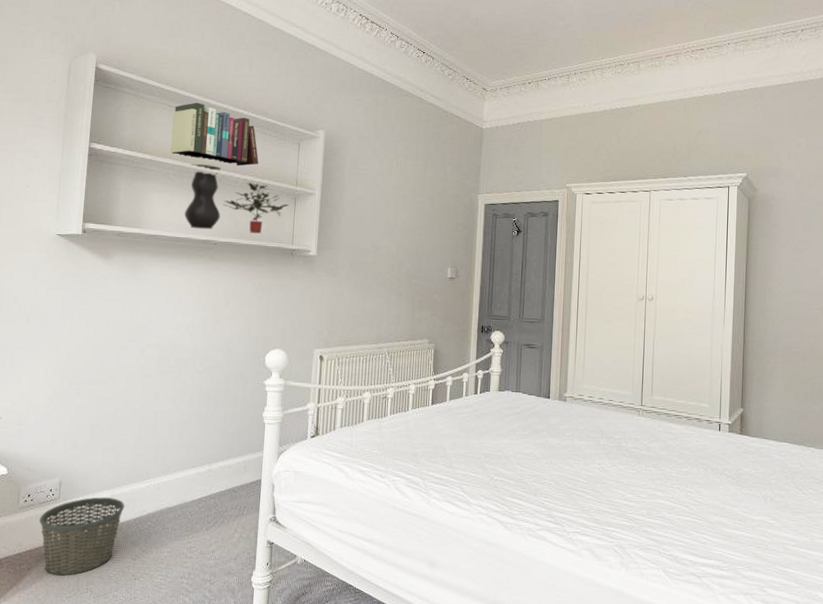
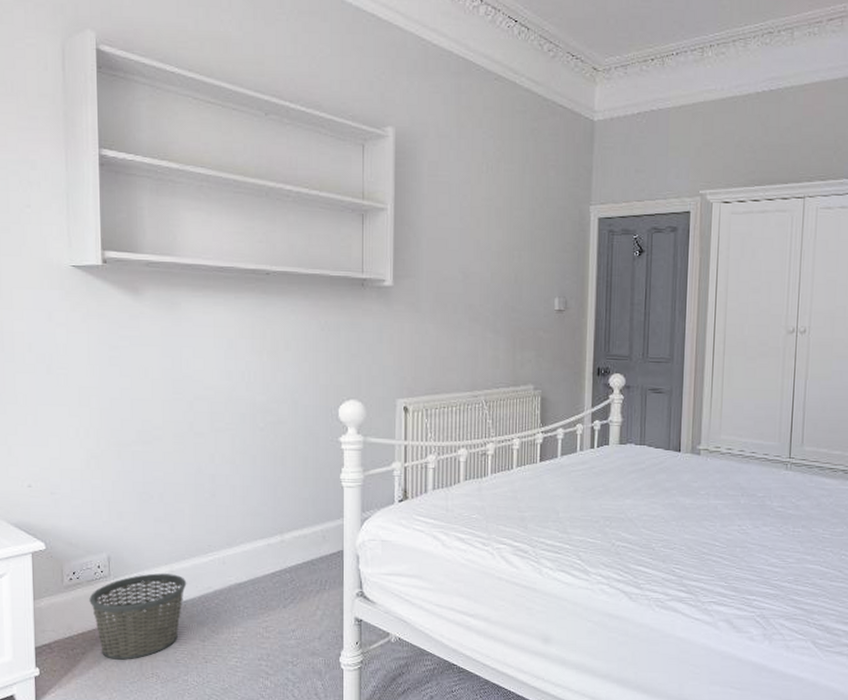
books: present [170,102,259,166] -> none [201,93,314,176]
vase: present [184,164,222,230] -> none [226,174,271,257]
potted plant: present [223,182,289,234] -> none [274,195,355,260]

